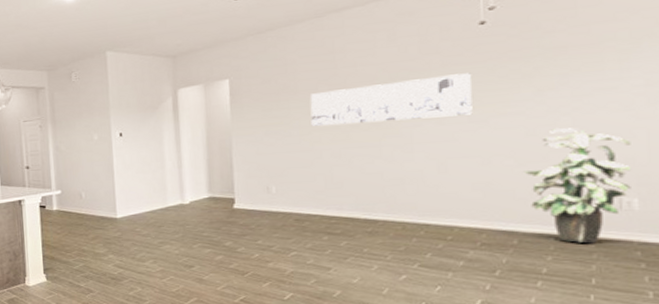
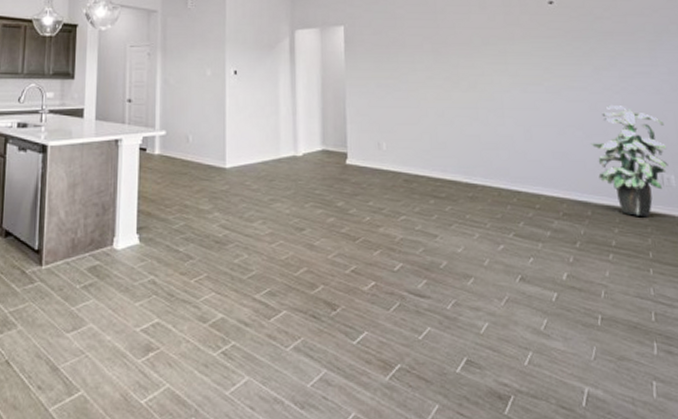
wall art: present [310,73,473,126] -> none [416,46,549,85]

